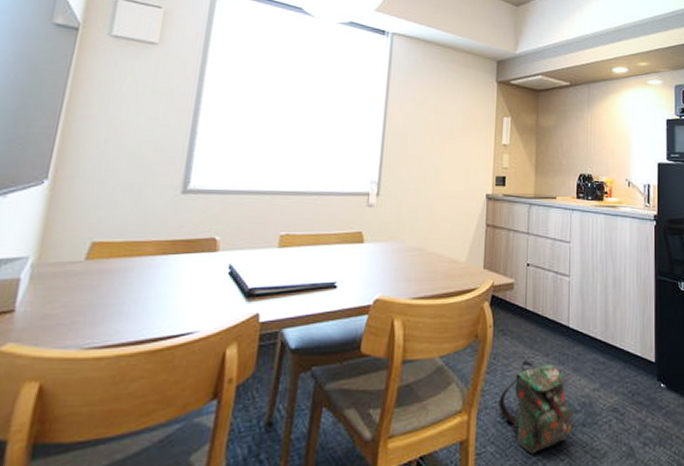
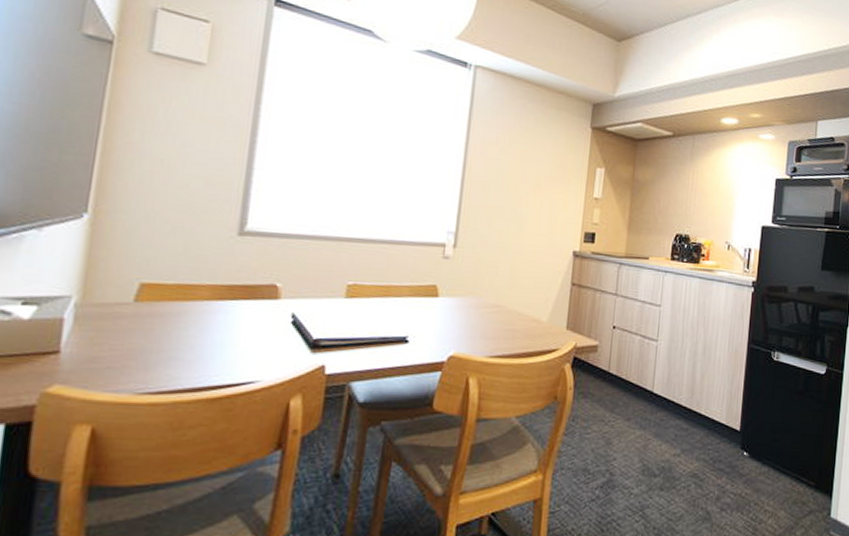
backpack: present [498,361,572,454] -> none [575,424,651,515]

